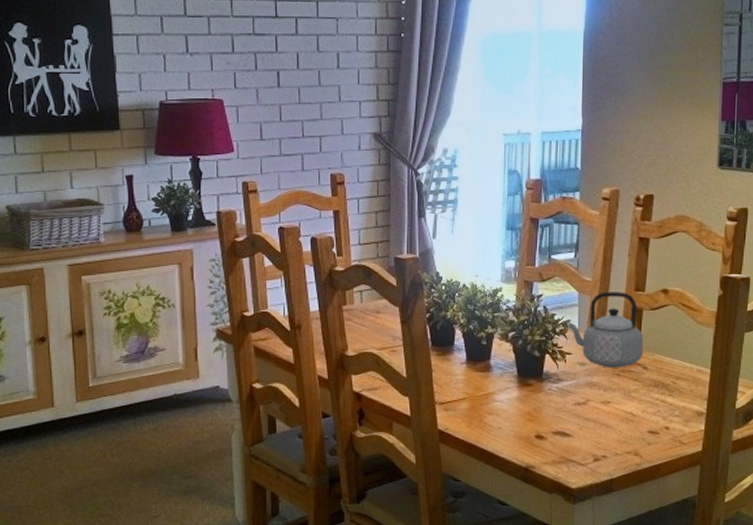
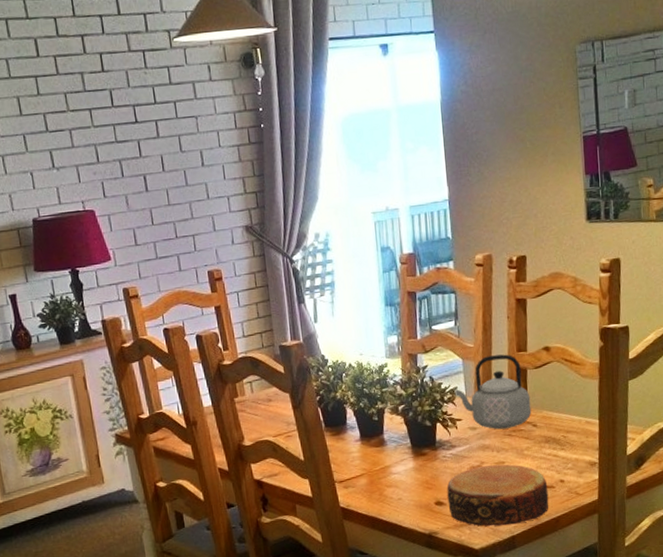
bowl: none [548,404,652,467] -> present [446,464,549,527]

